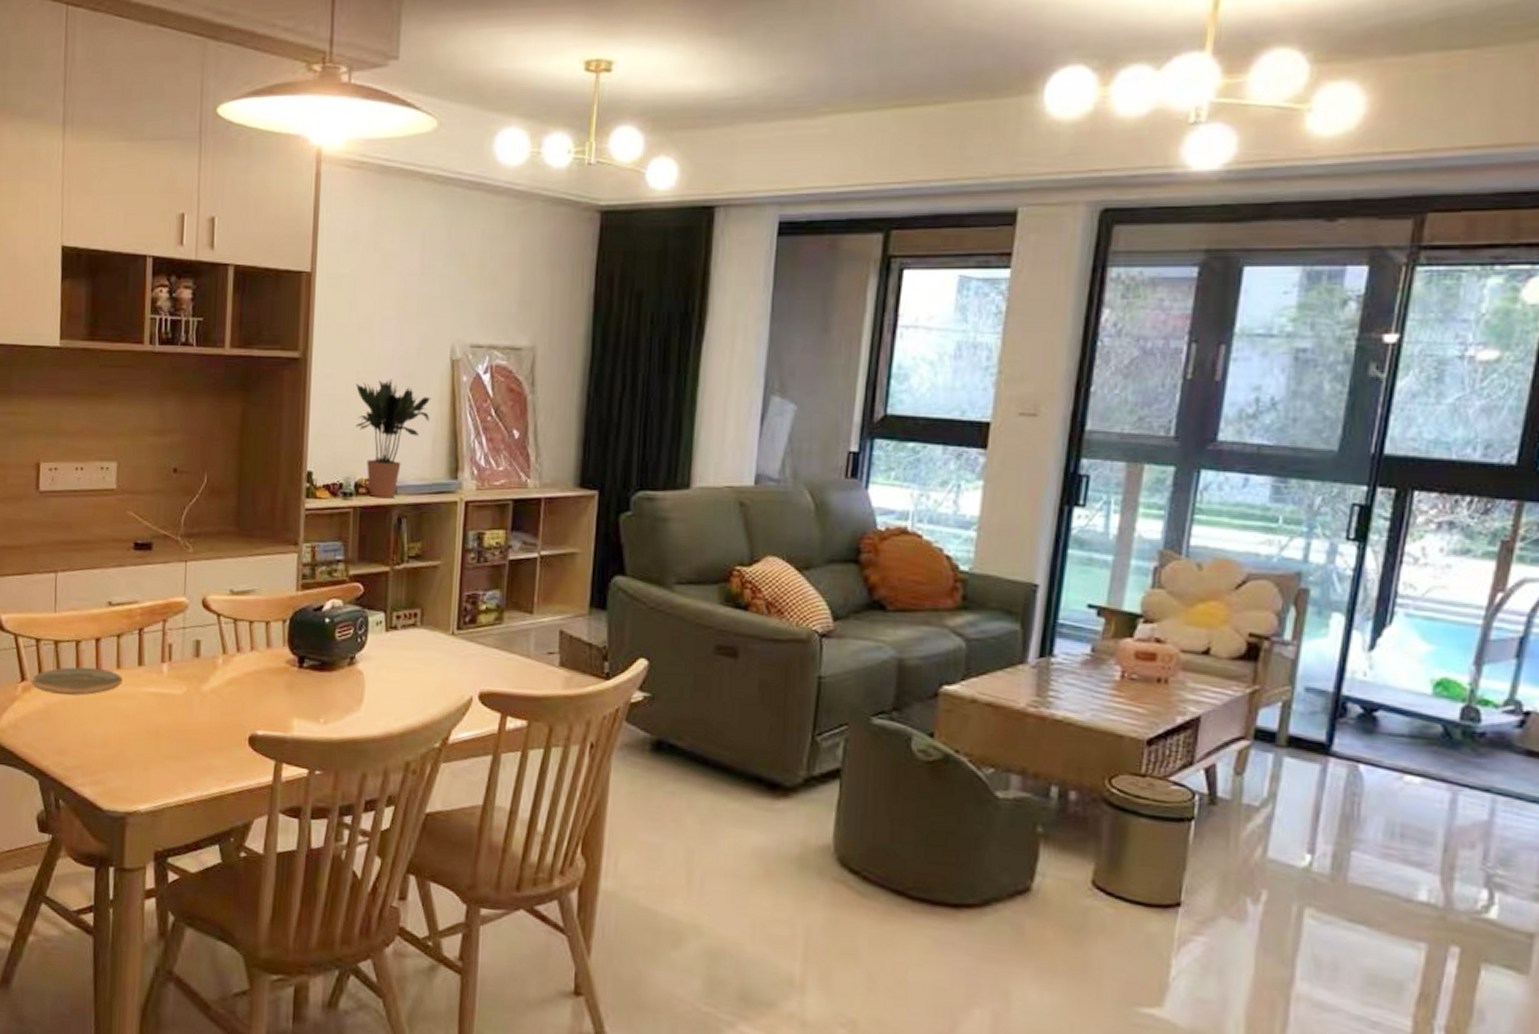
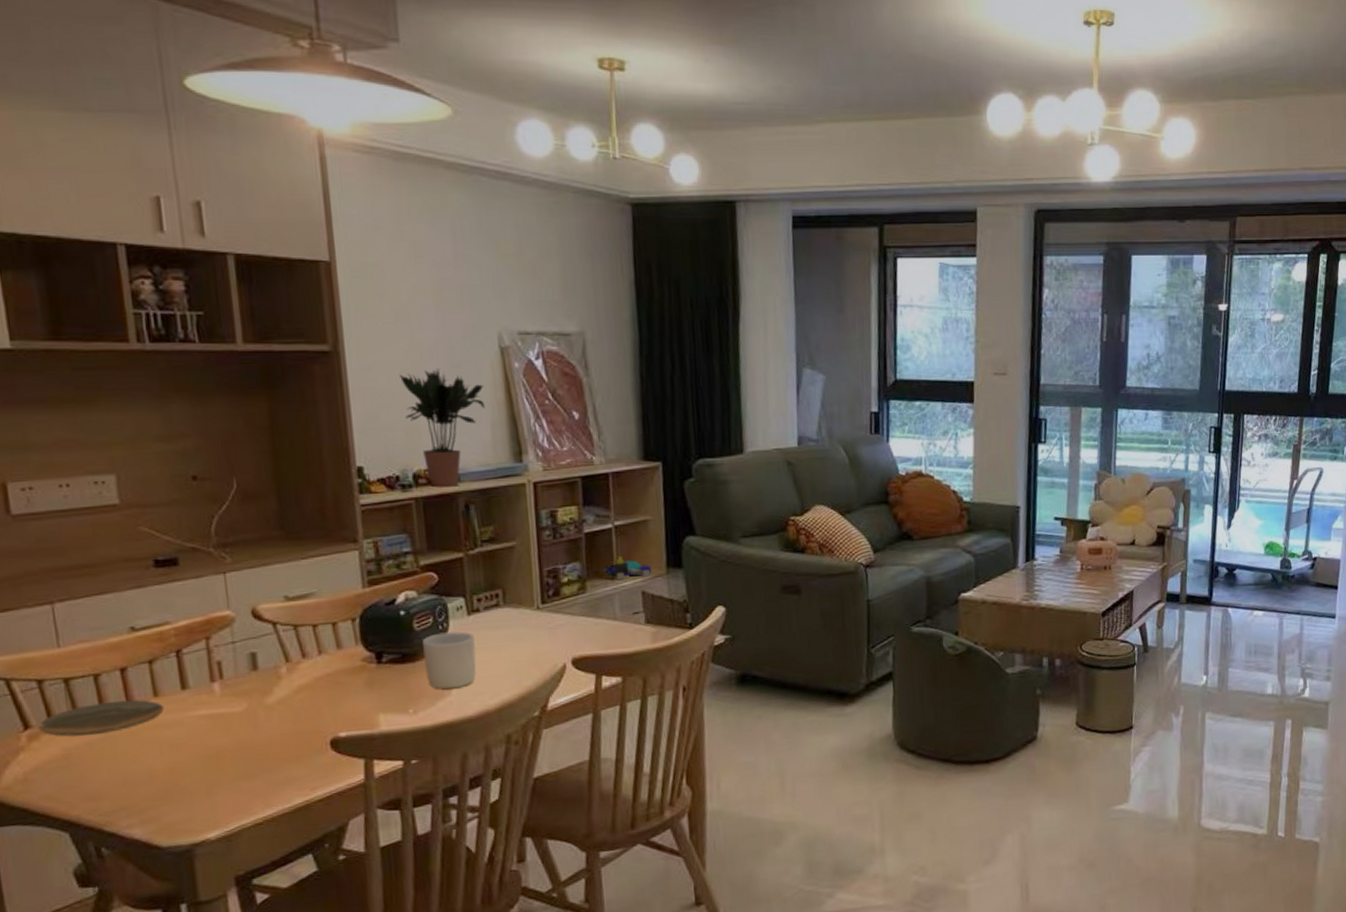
mug: none [340,645,389,705] -> present [422,631,476,689]
toy blocks: none [523,589,574,615] -> present [604,556,652,580]

